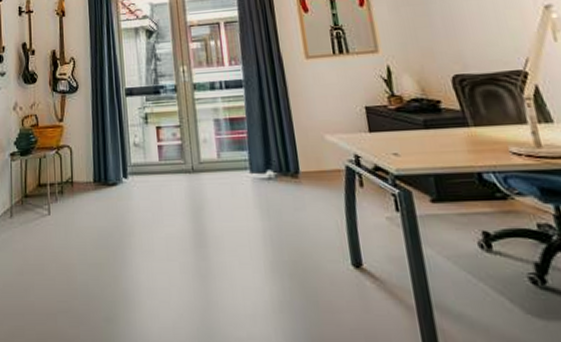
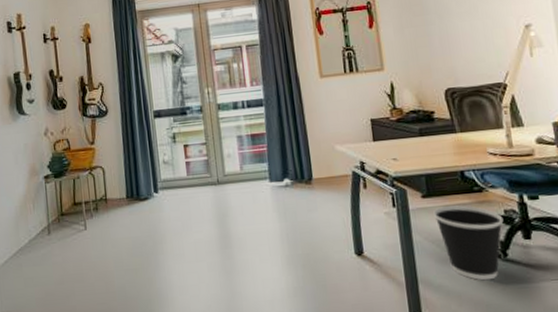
wastebasket: none [446,214,538,313] -> present [433,205,504,281]

